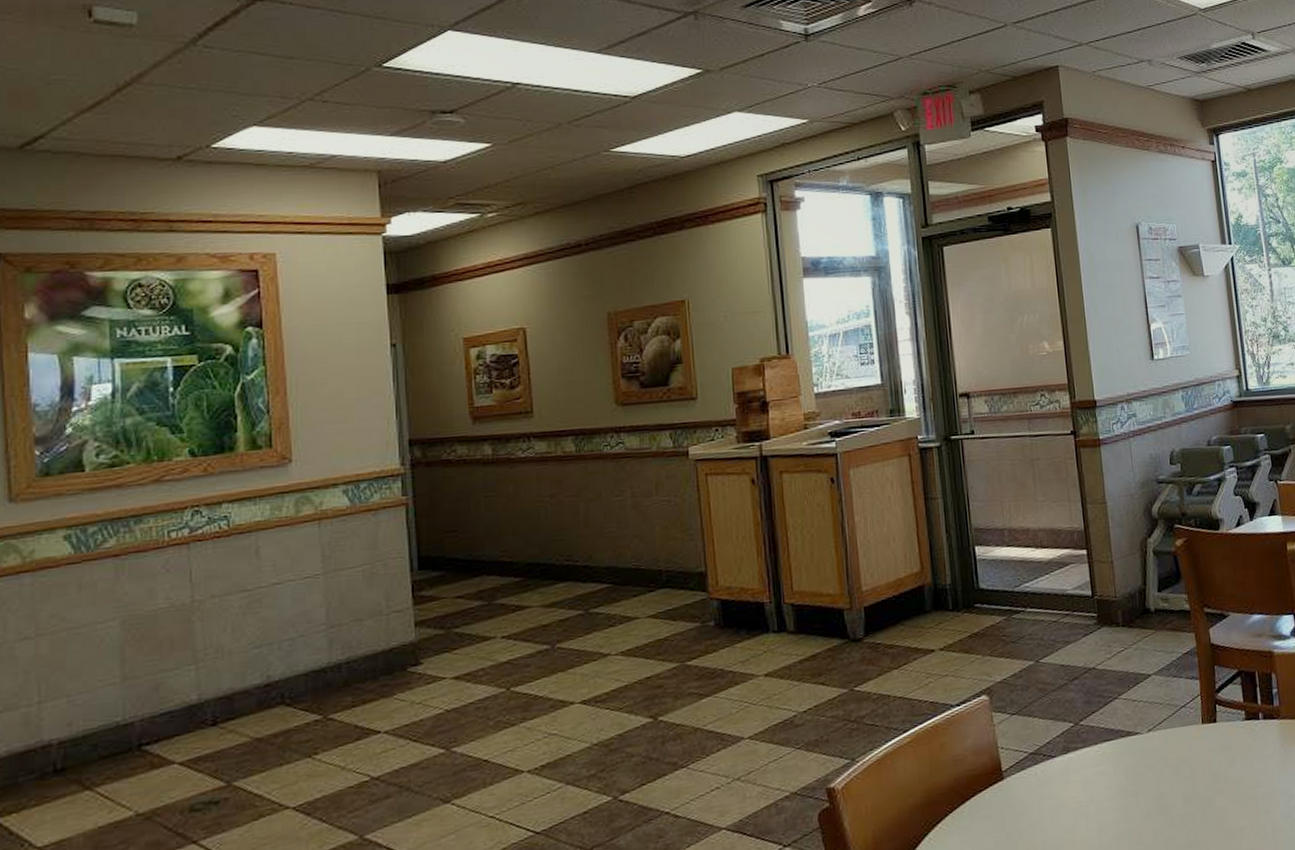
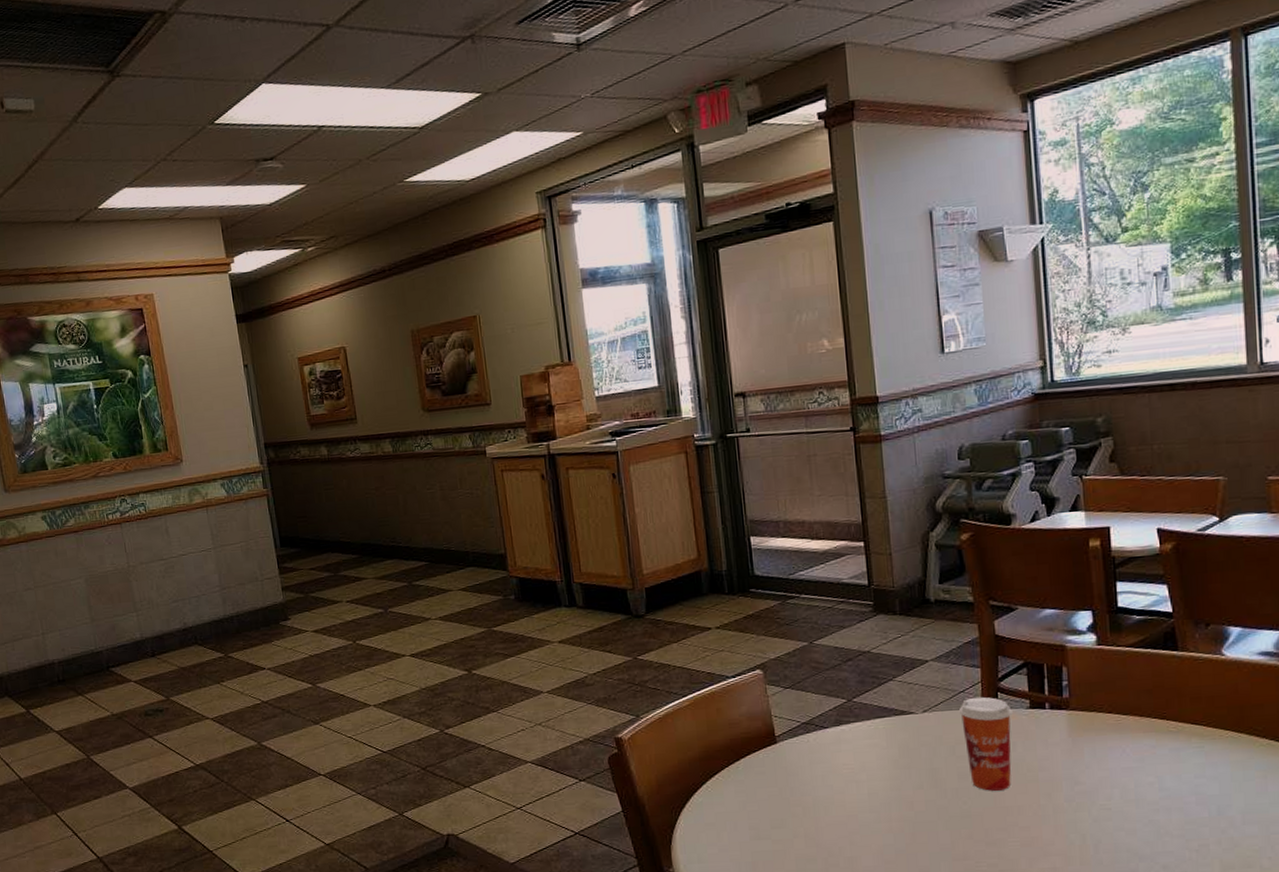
paper cup: none [1181,710,1233,814] -> present [958,696,1014,791]

